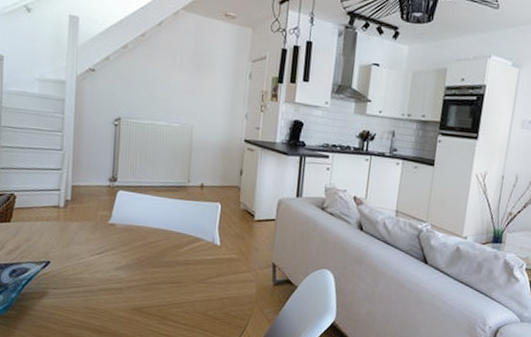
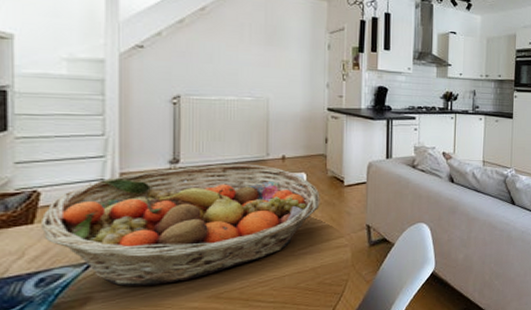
fruit basket: none [15,185,232,291] -> present [40,163,320,287]

